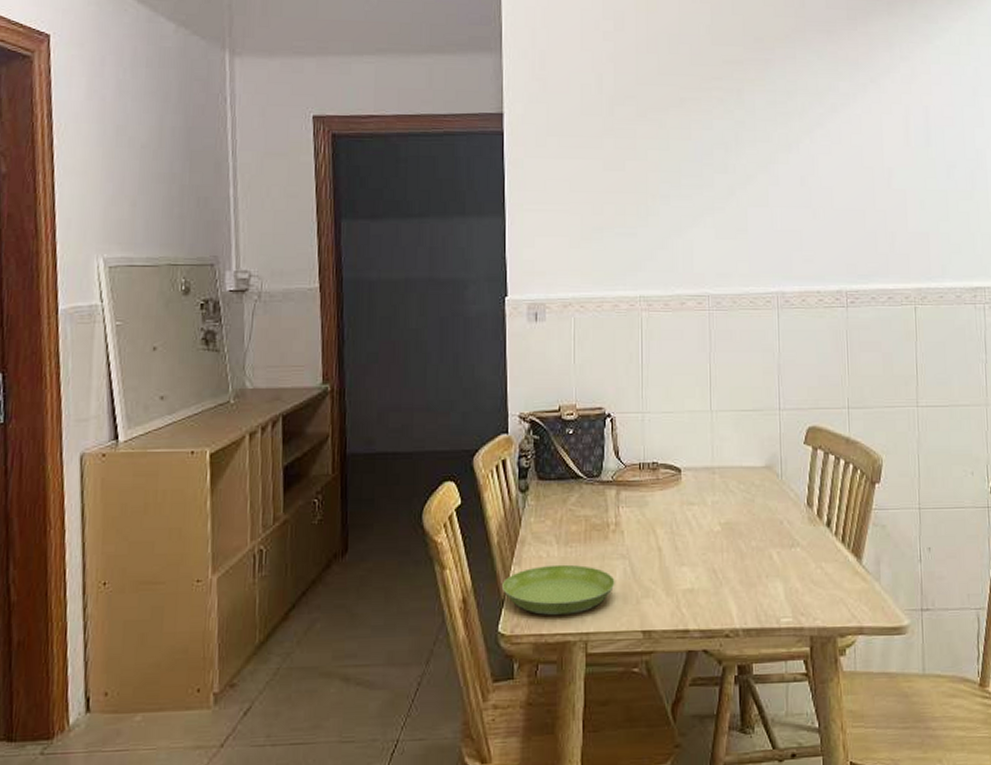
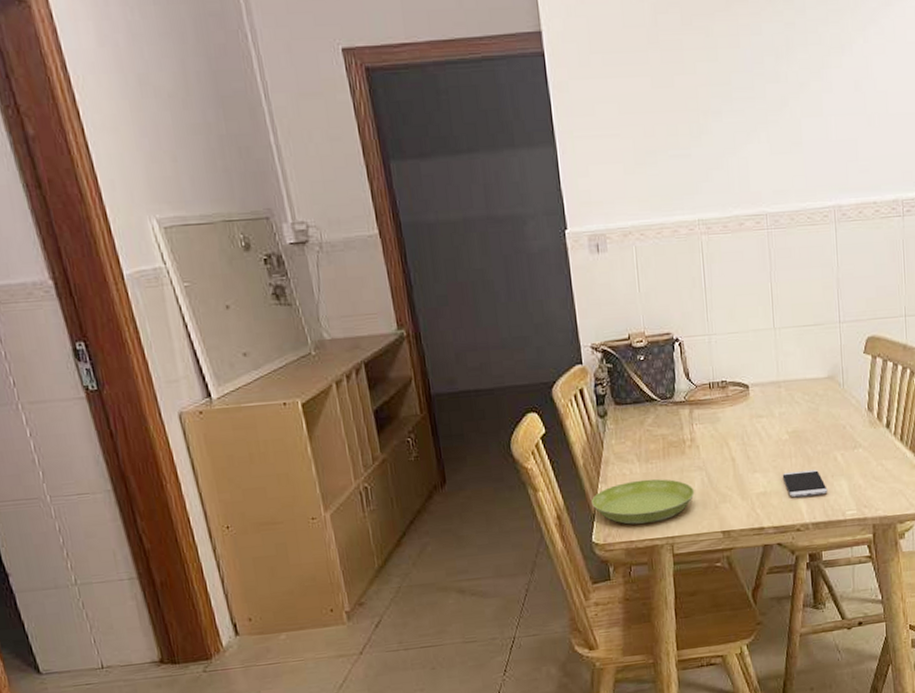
smartphone: none [712,567,761,598] -> present [782,469,828,498]

